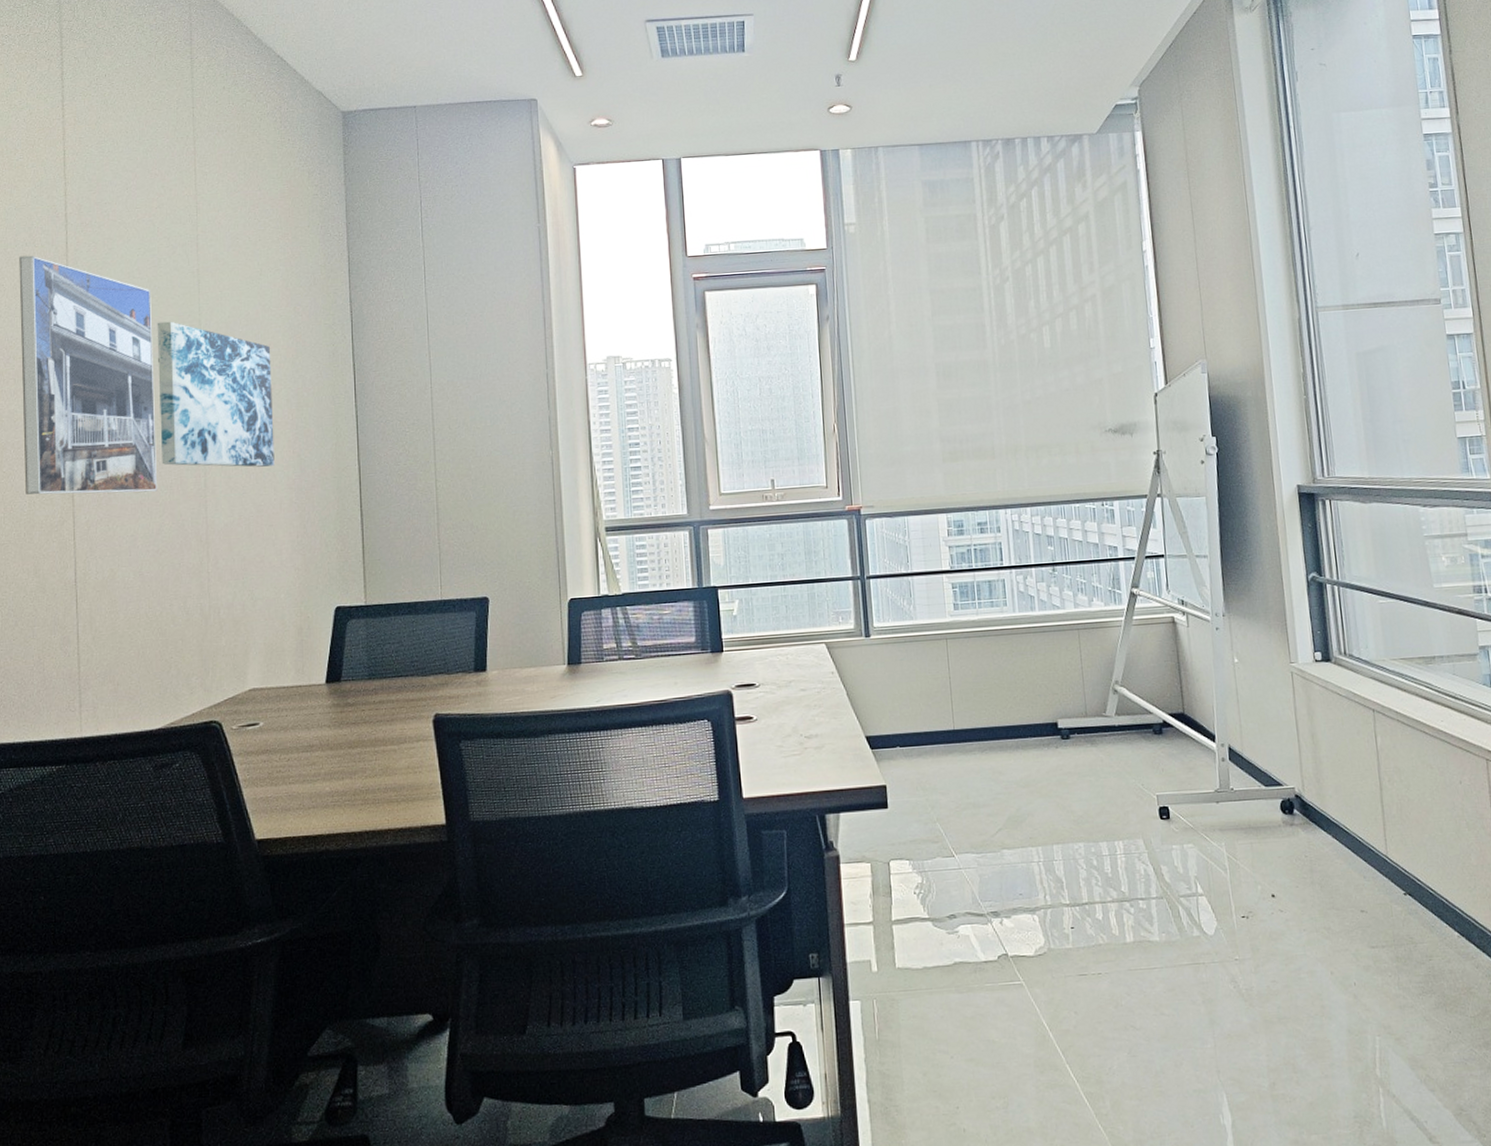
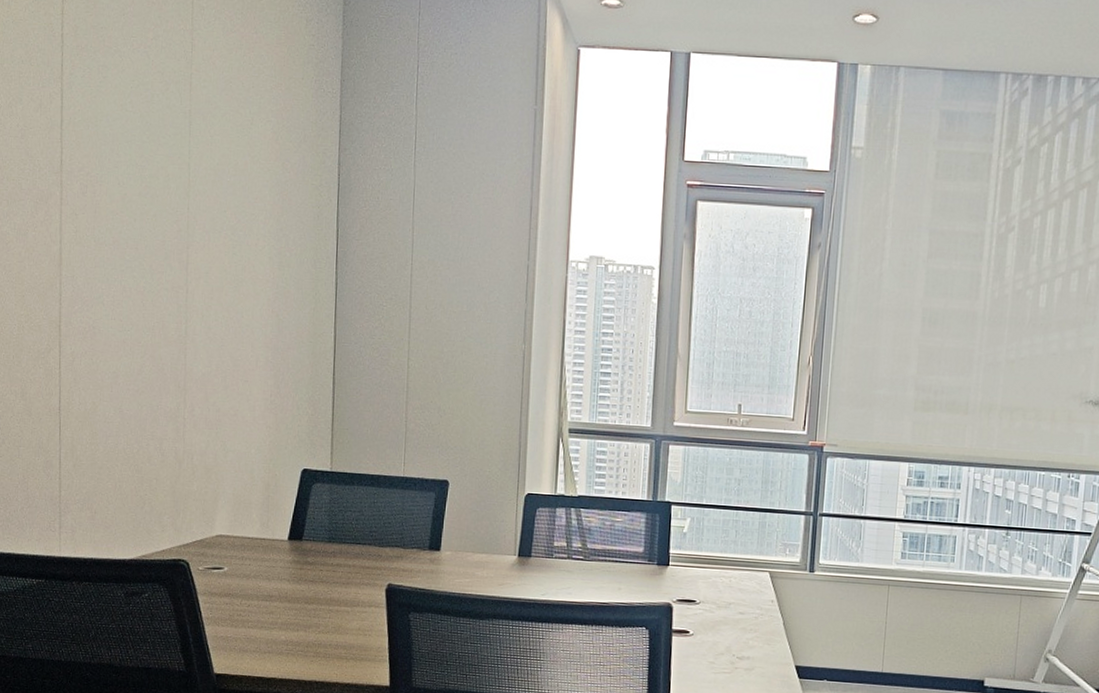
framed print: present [19,255,158,495] -> none [14,73,143,332]
wall art: present [157,321,275,467] -> none [145,160,257,322]

